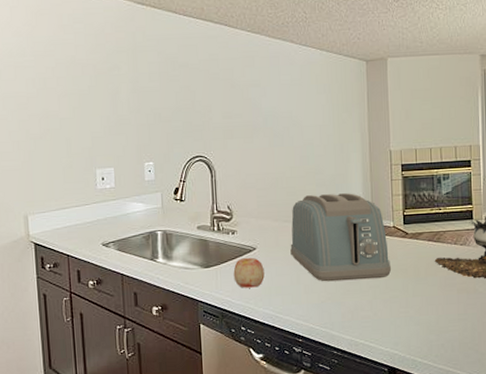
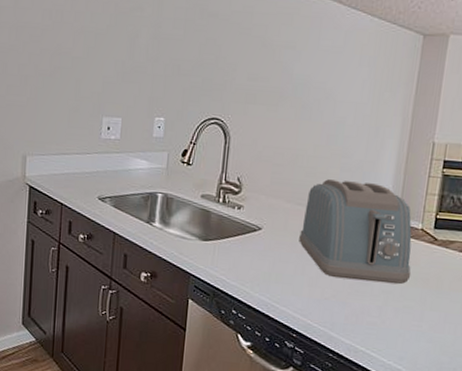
apple: present [233,257,265,288] -> none [232,236,267,271]

